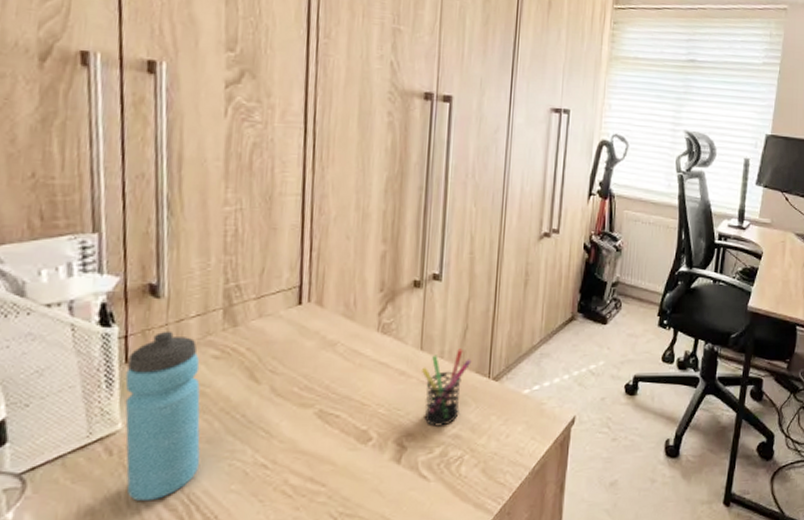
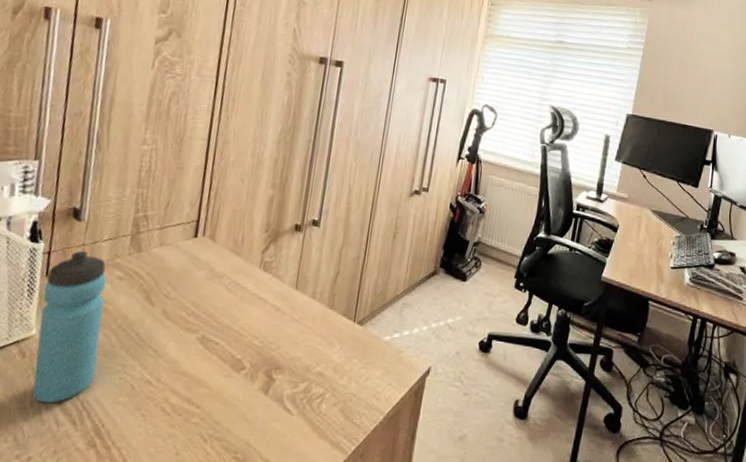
pen holder: present [420,349,472,427] -> none [293,291,340,363]

